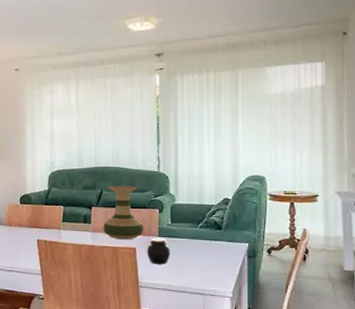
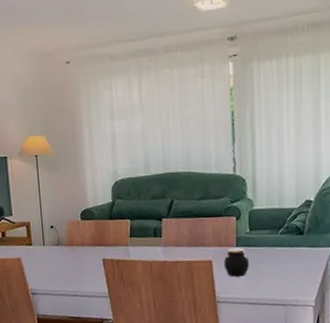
vase: present [103,186,144,240] -> none [175,192,220,253]

